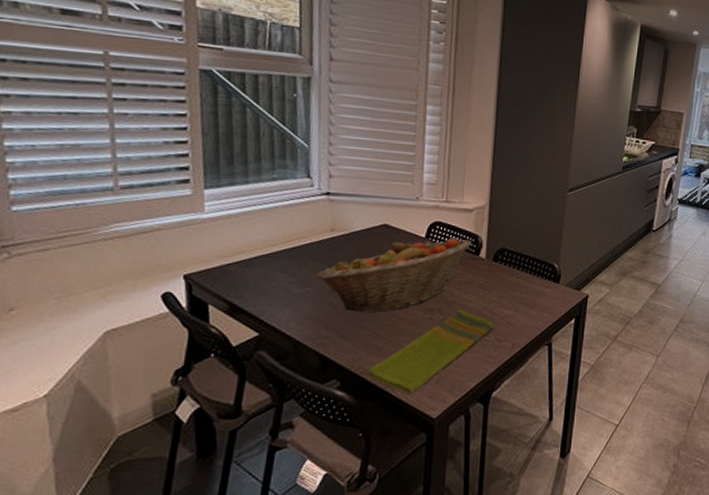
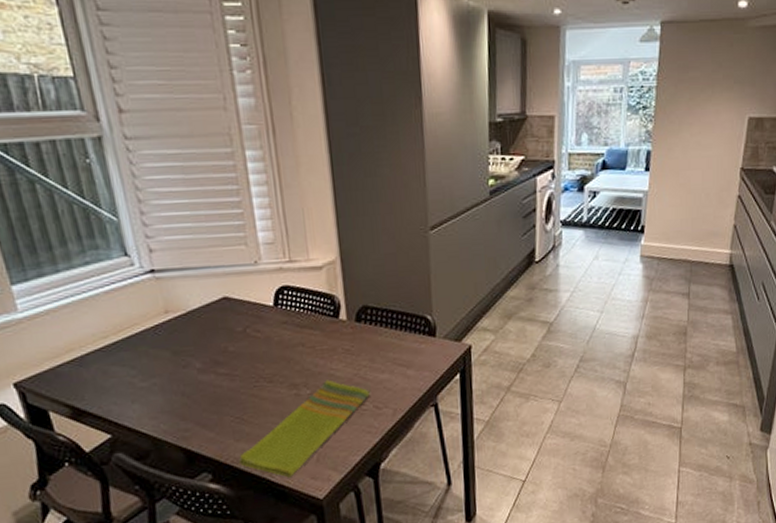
fruit basket: present [316,238,471,312] -> none [159,301,327,398]

